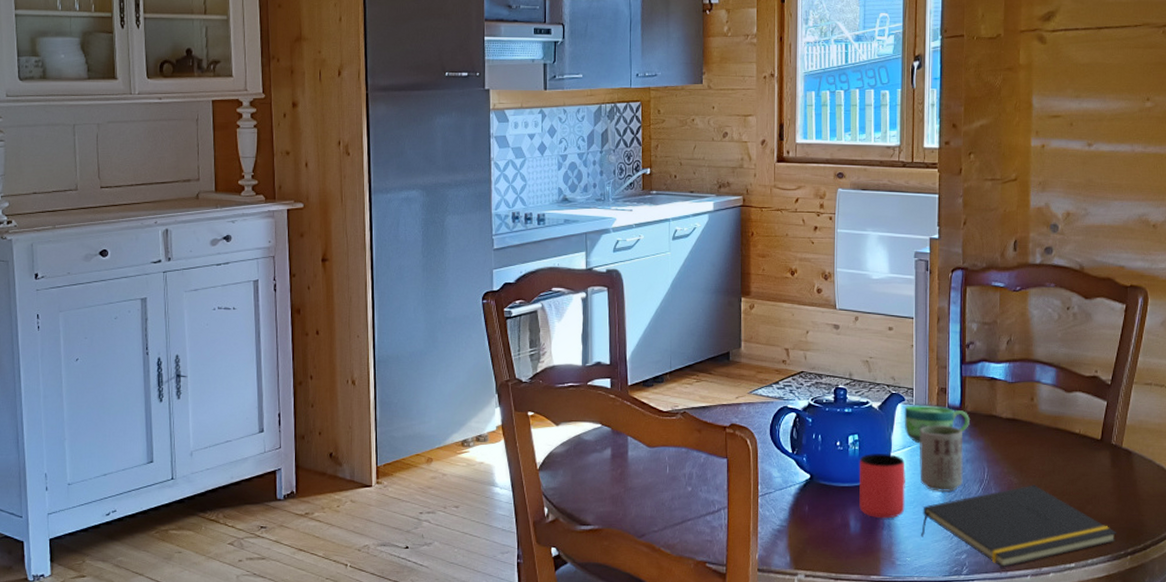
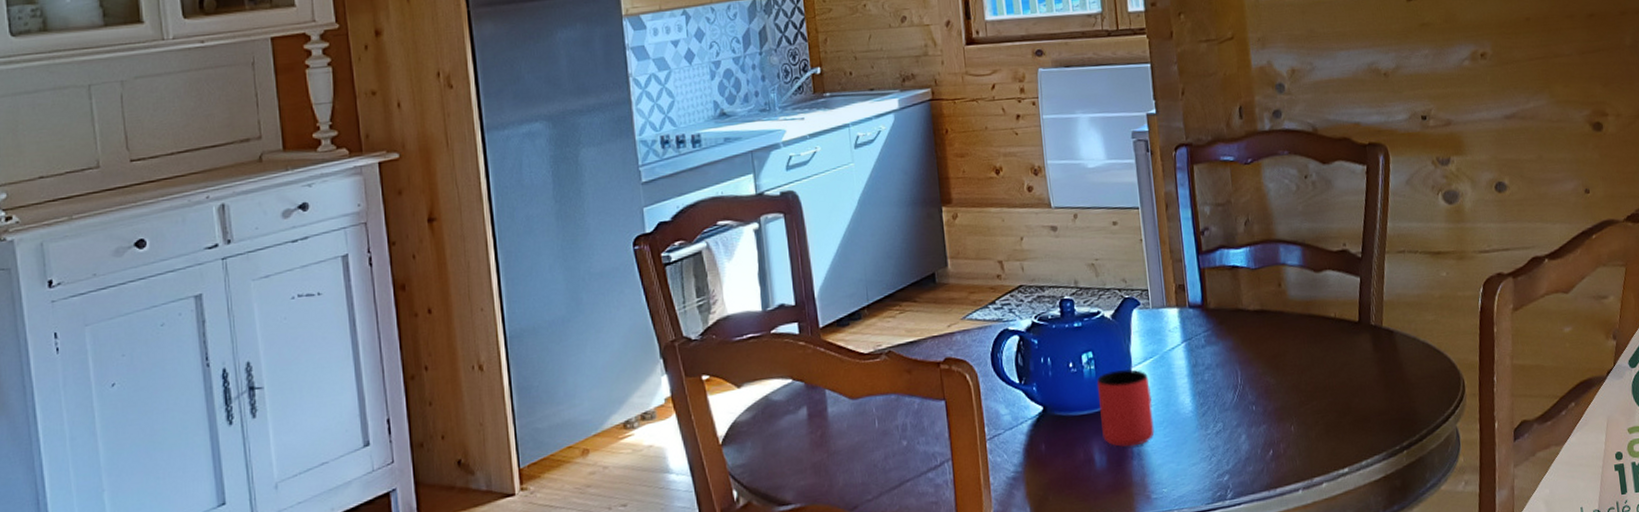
cup: present [904,405,970,444] -> none [1140,306,1215,353]
cup: present [919,425,963,492] -> none [1161,327,1215,406]
notepad: present [920,485,1117,568] -> none [1174,383,1389,485]

